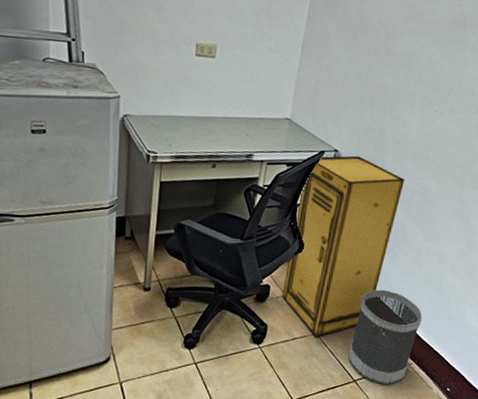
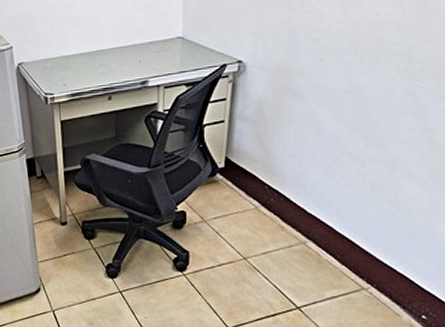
storage cabinet: present [282,155,405,337] -> none [200,63,331,262]
wastebasket: present [347,289,422,384] -> none [285,206,376,311]

